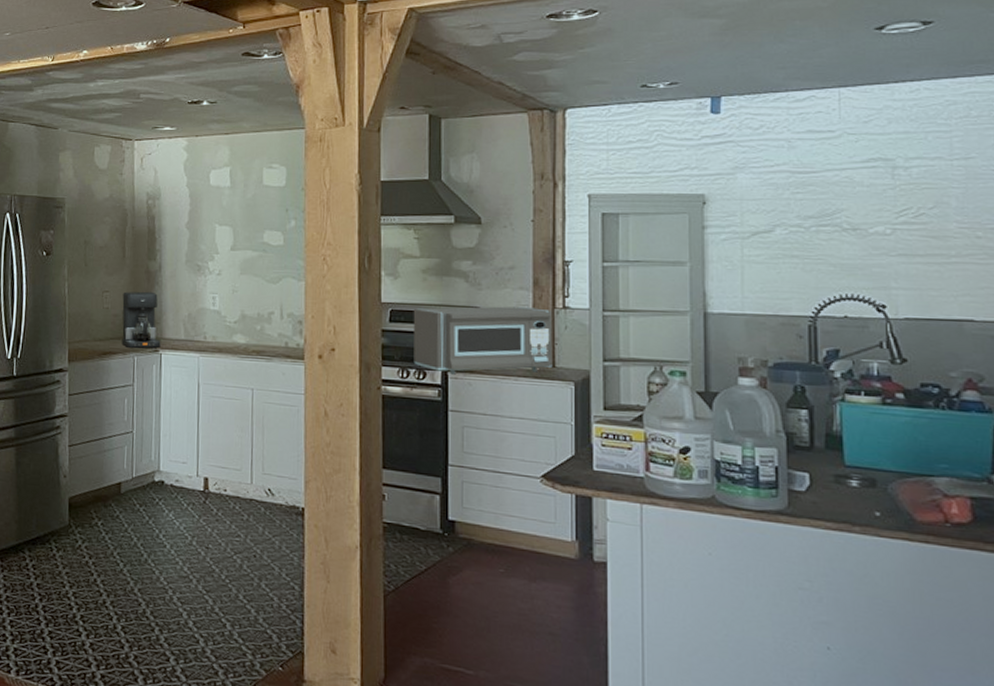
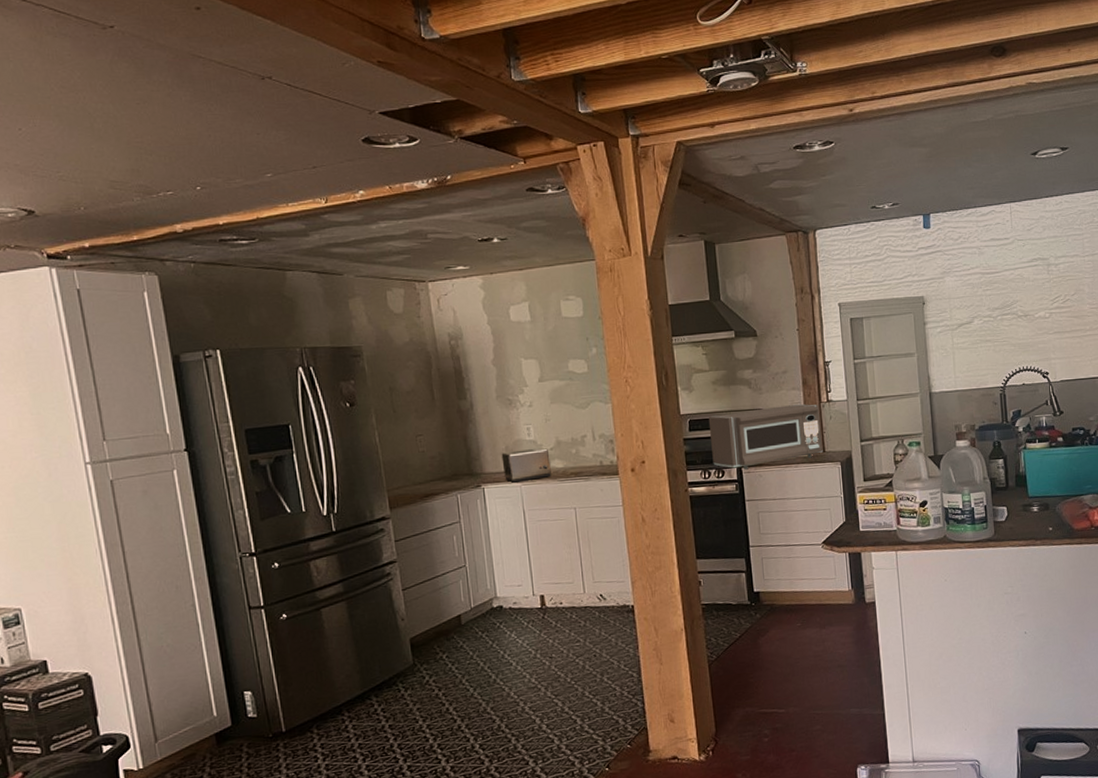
coffee maker: present [121,291,161,349] -> none [437,430,482,488]
toaster: none [183,318,233,353] -> present [501,447,551,483]

